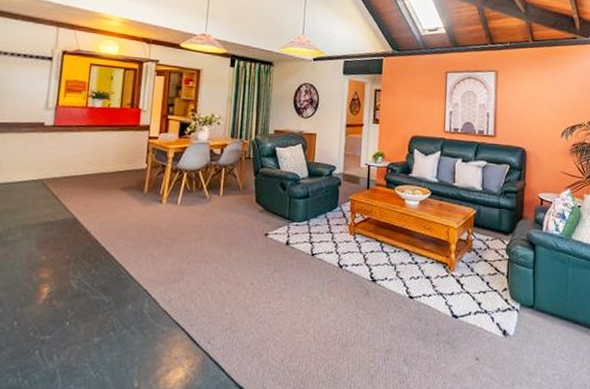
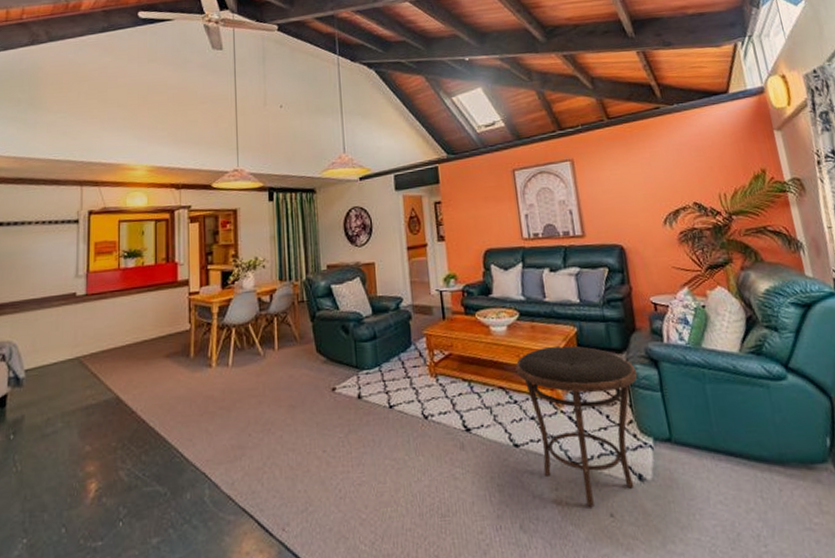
side table: none [420,222,517,351] -> present [515,345,638,507]

